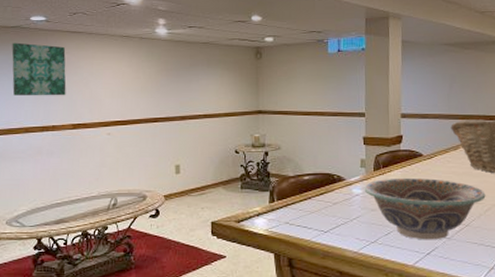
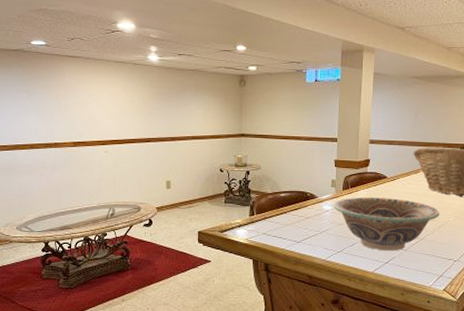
wall art: present [12,42,66,96] -> none [15,65,67,116]

